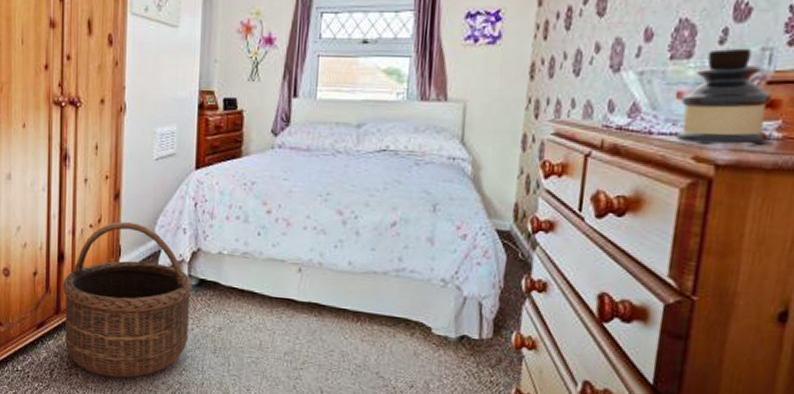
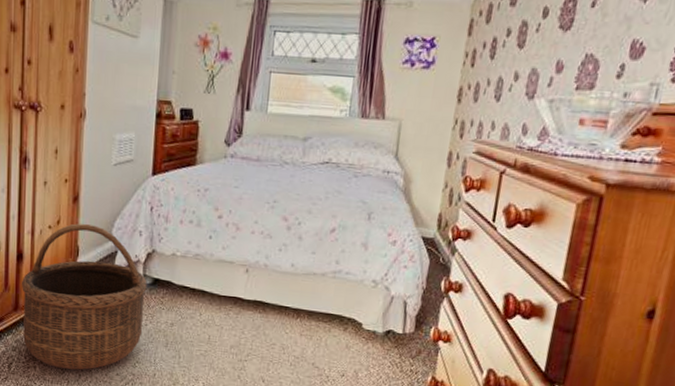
ink bottle: present [676,48,773,145] -> none [576,82,656,167]

